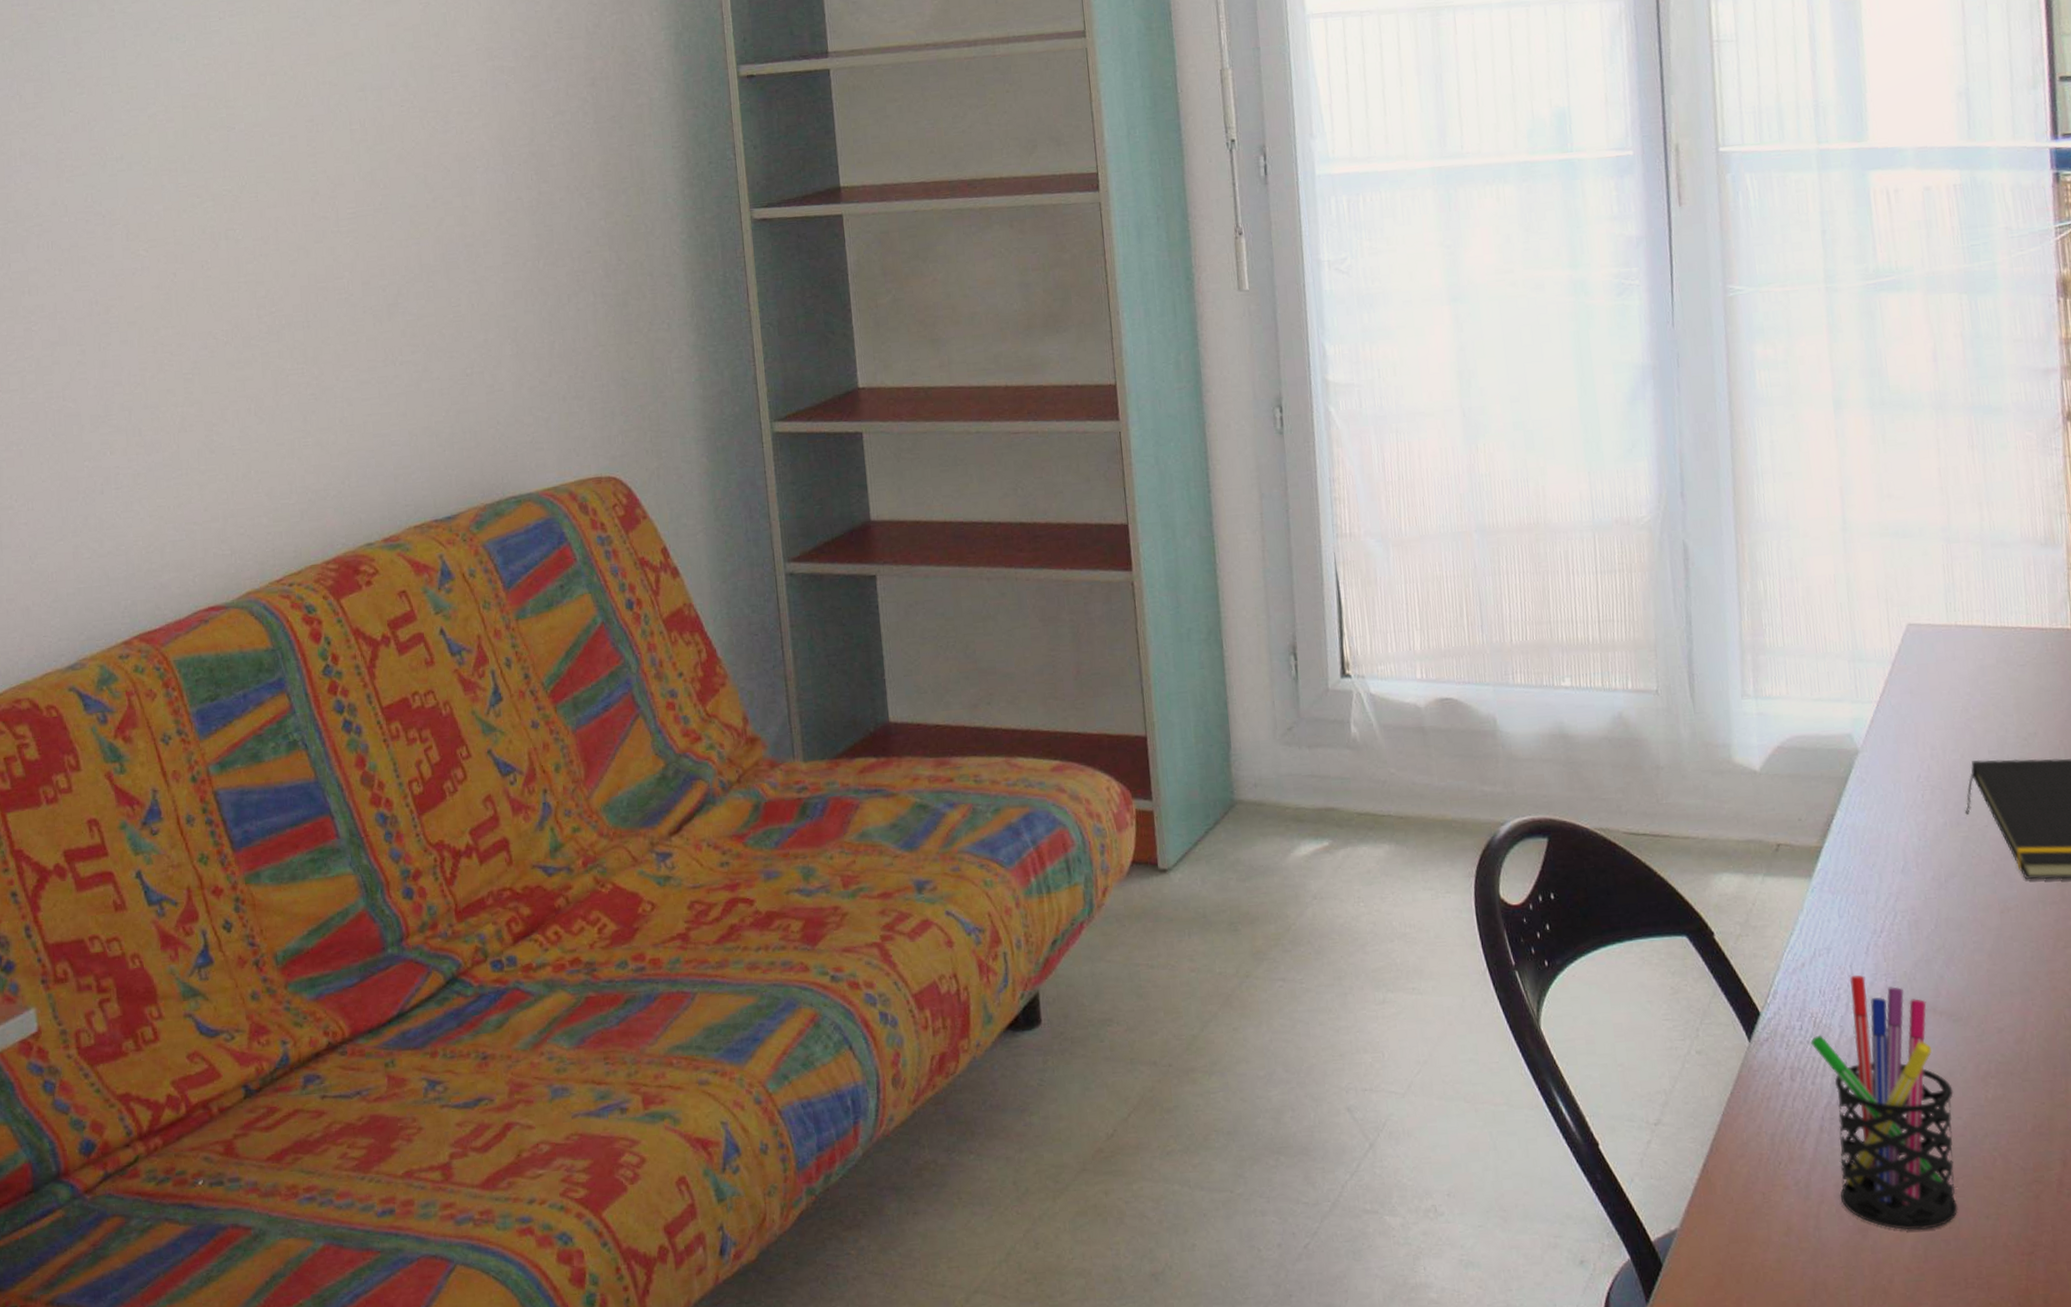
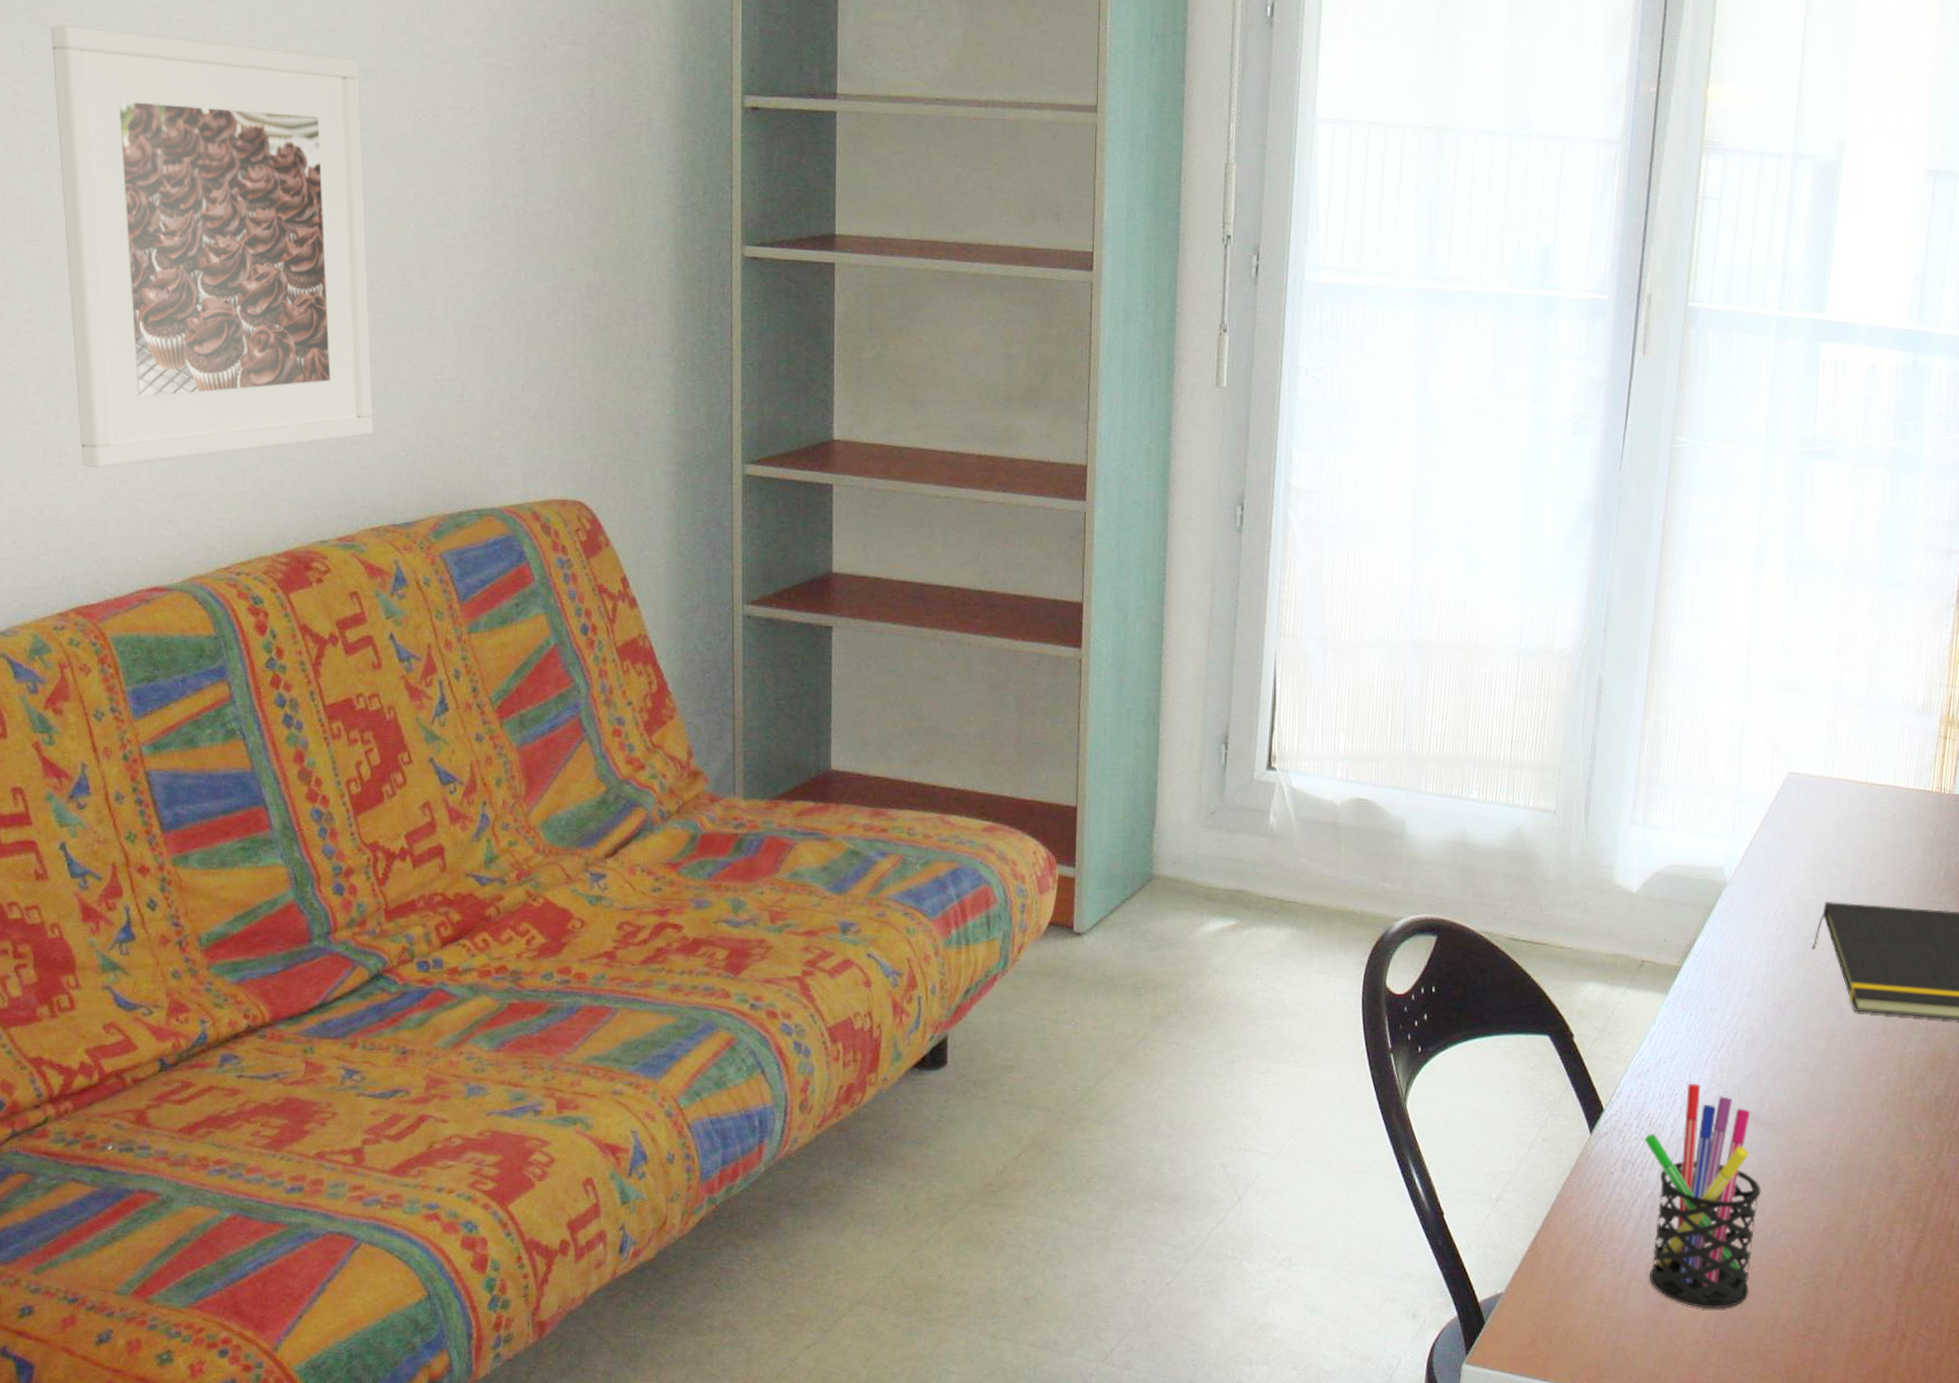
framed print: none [87,79,410,497] -> present [50,25,374,468]

